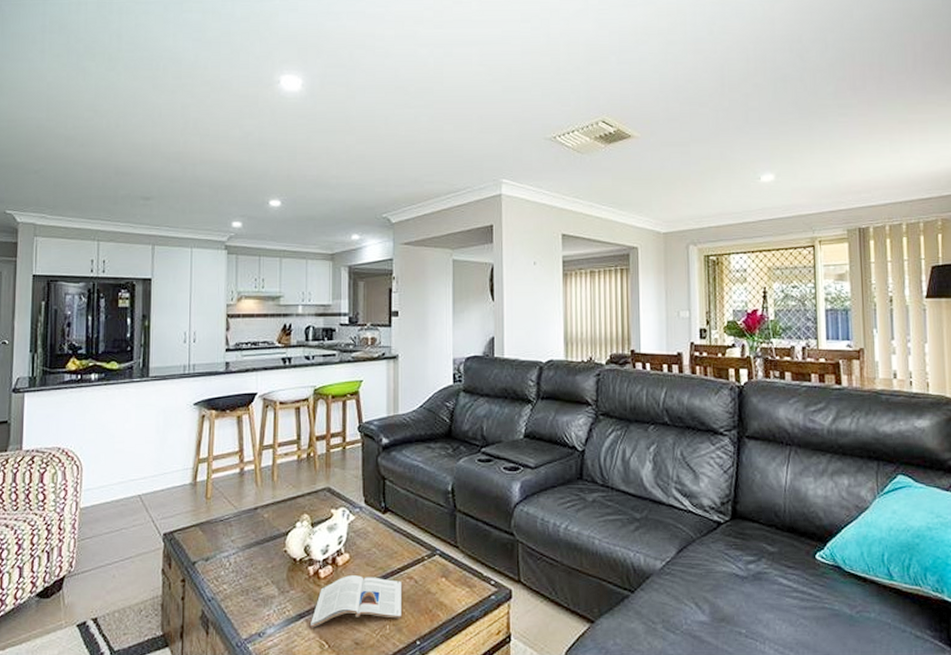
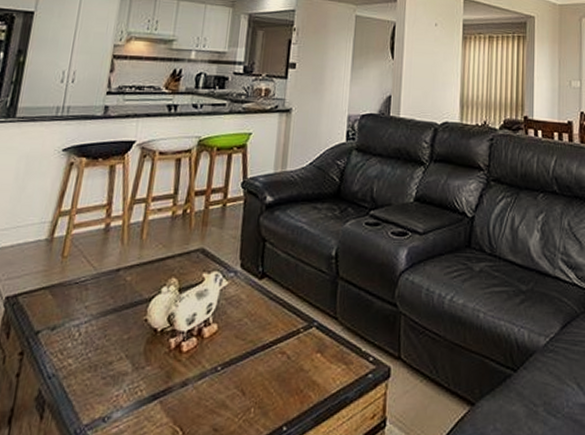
magazine: present [311,575,401,628] -> none [164,349,272,411]

